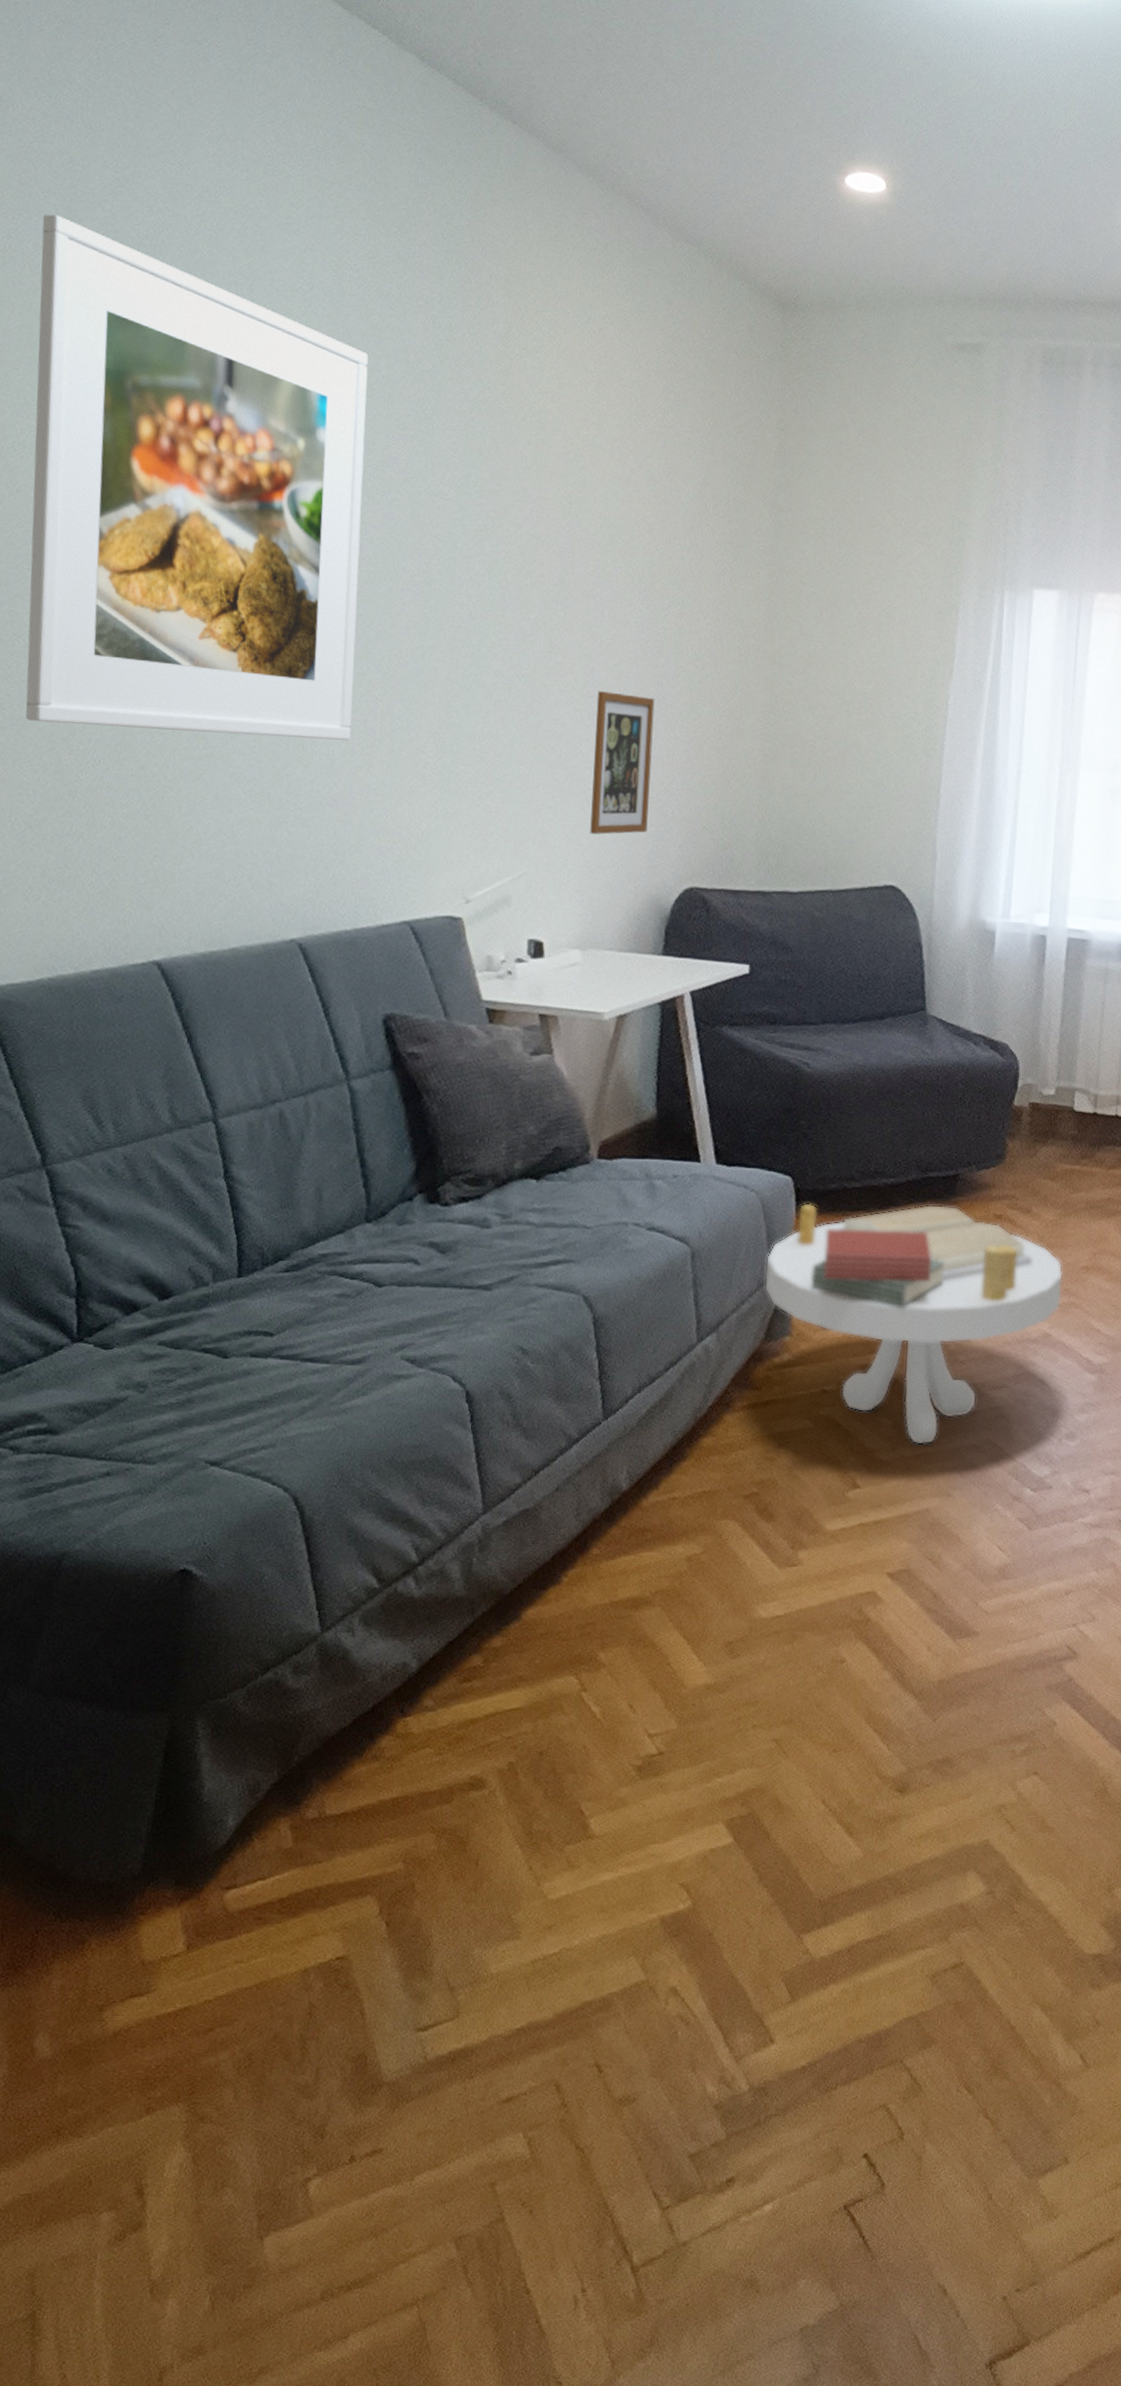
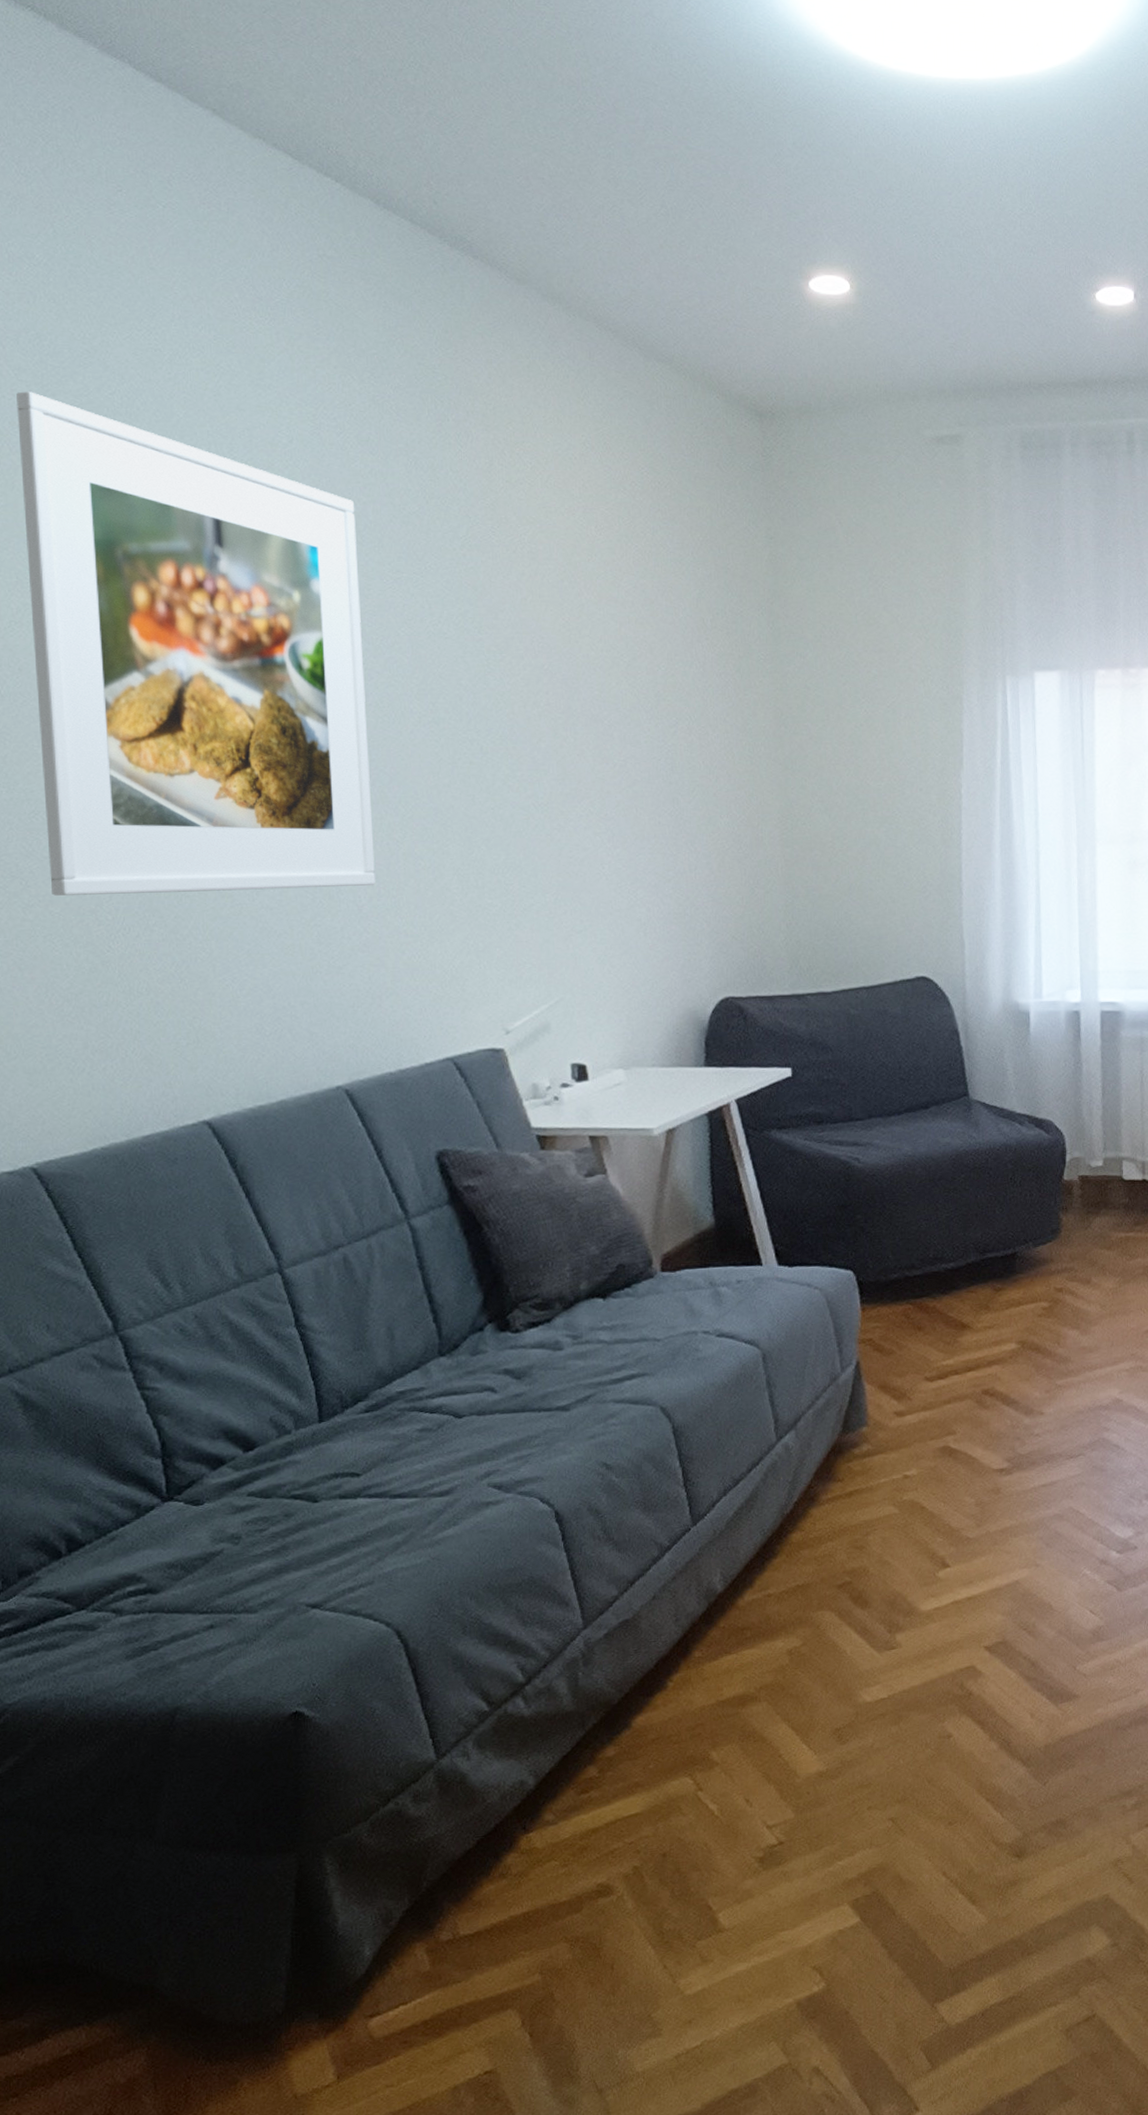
picture frame: present [589,691,655,835] -> none [614,813,677,954]
side table: present [764,1203,1064,1445] -> none [835,1284,1129,1519]

